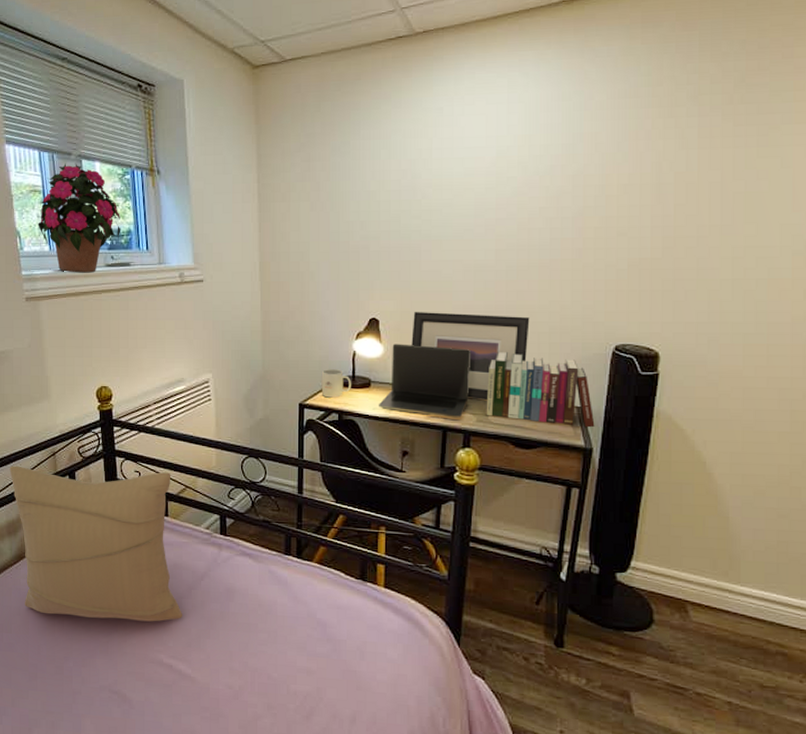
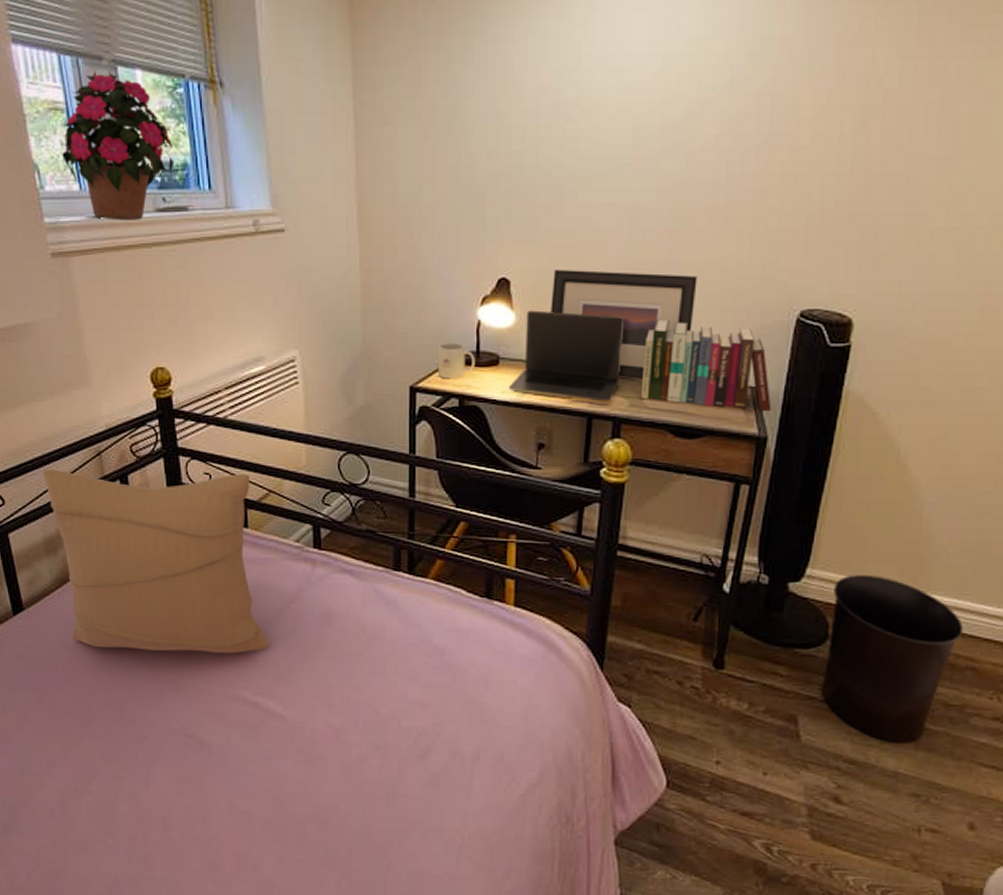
waste bin: none [649,567,771,720] -> present [821,575,964,743]

